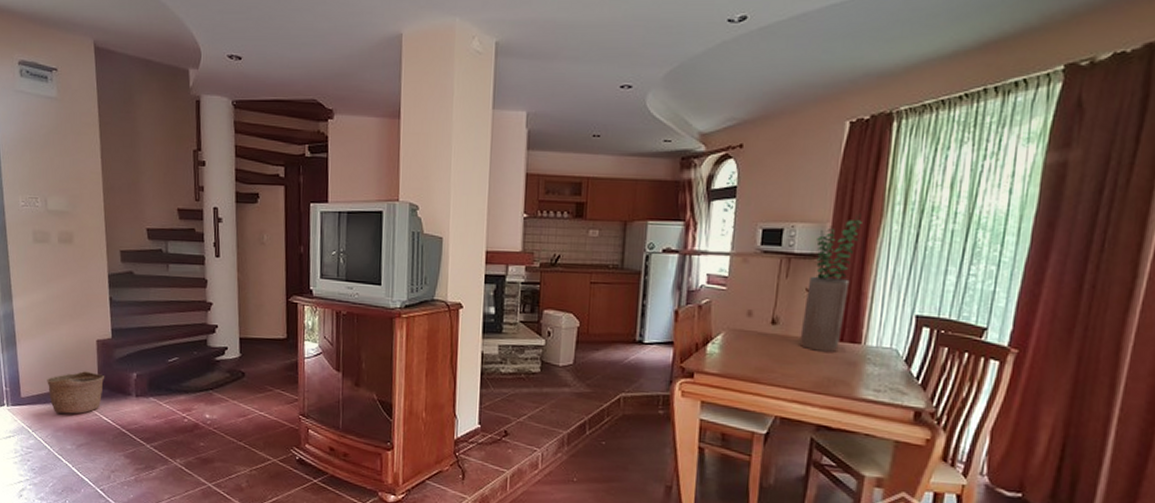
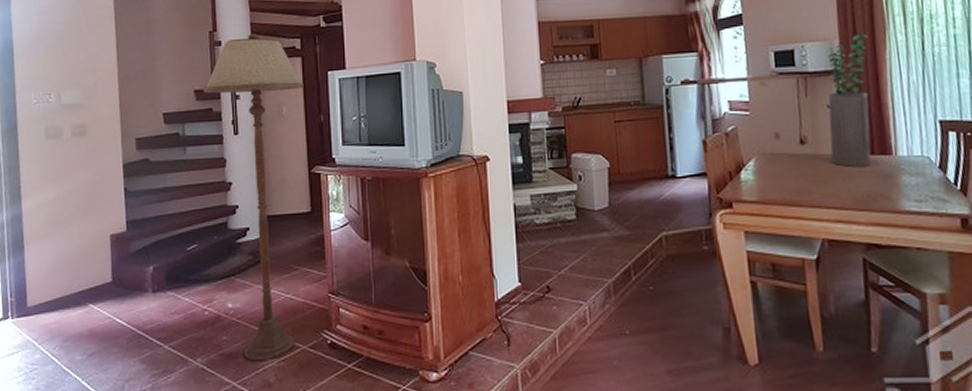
basket: present [47,371,105,414] -> none [56,270,119,322]
floor lamp: none [187,156,286,469] -> present [204,33,304,362]

